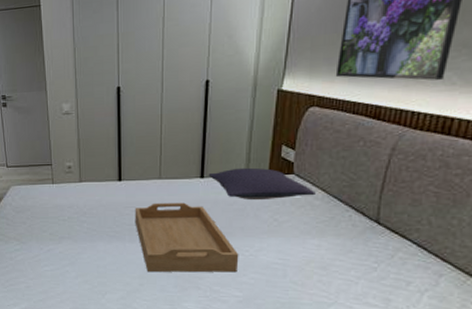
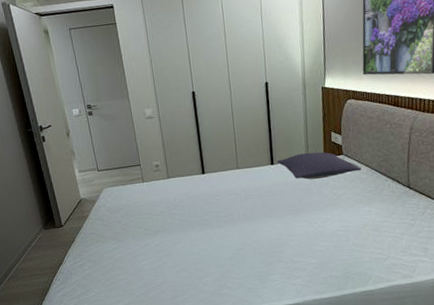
serving tray: present [135,202,239,273] -> none [219,187,311,253]

